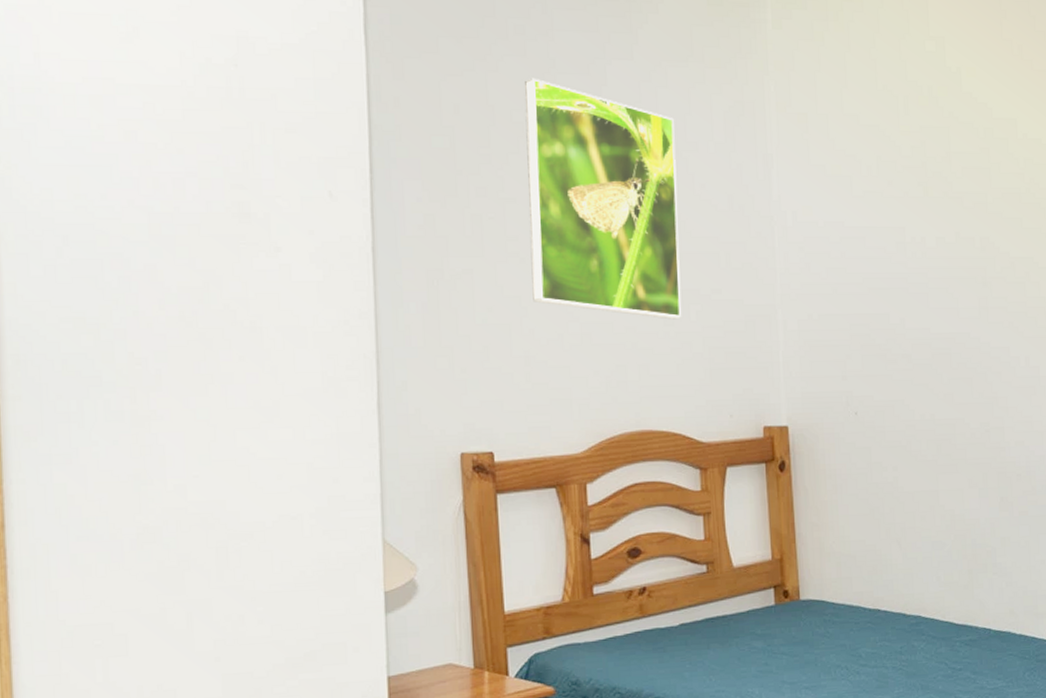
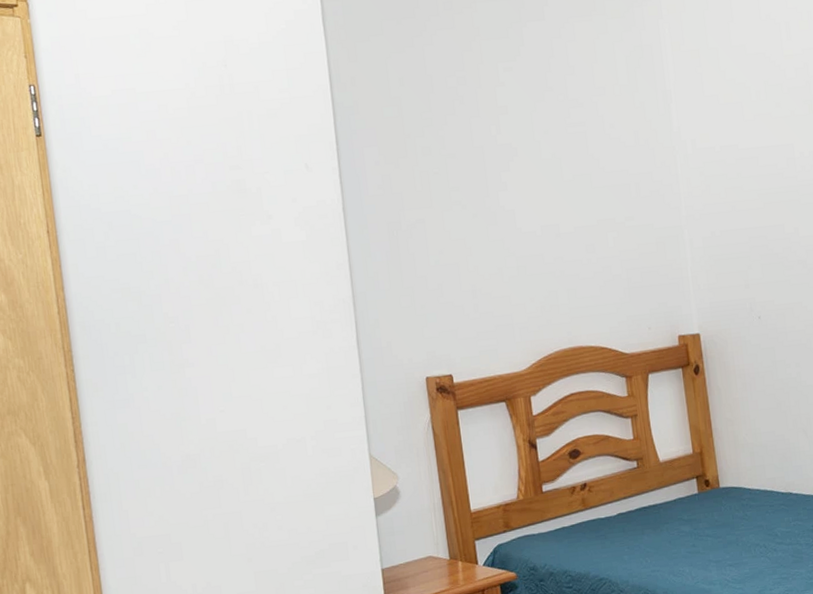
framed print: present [525,77,682,320] -> none [455,46,601,247]

